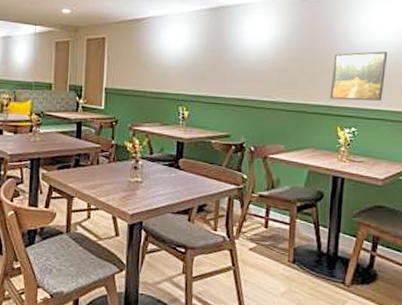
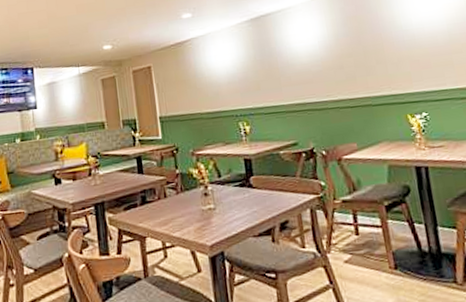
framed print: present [330,51,388,101] -> none [386,30,447,88]

